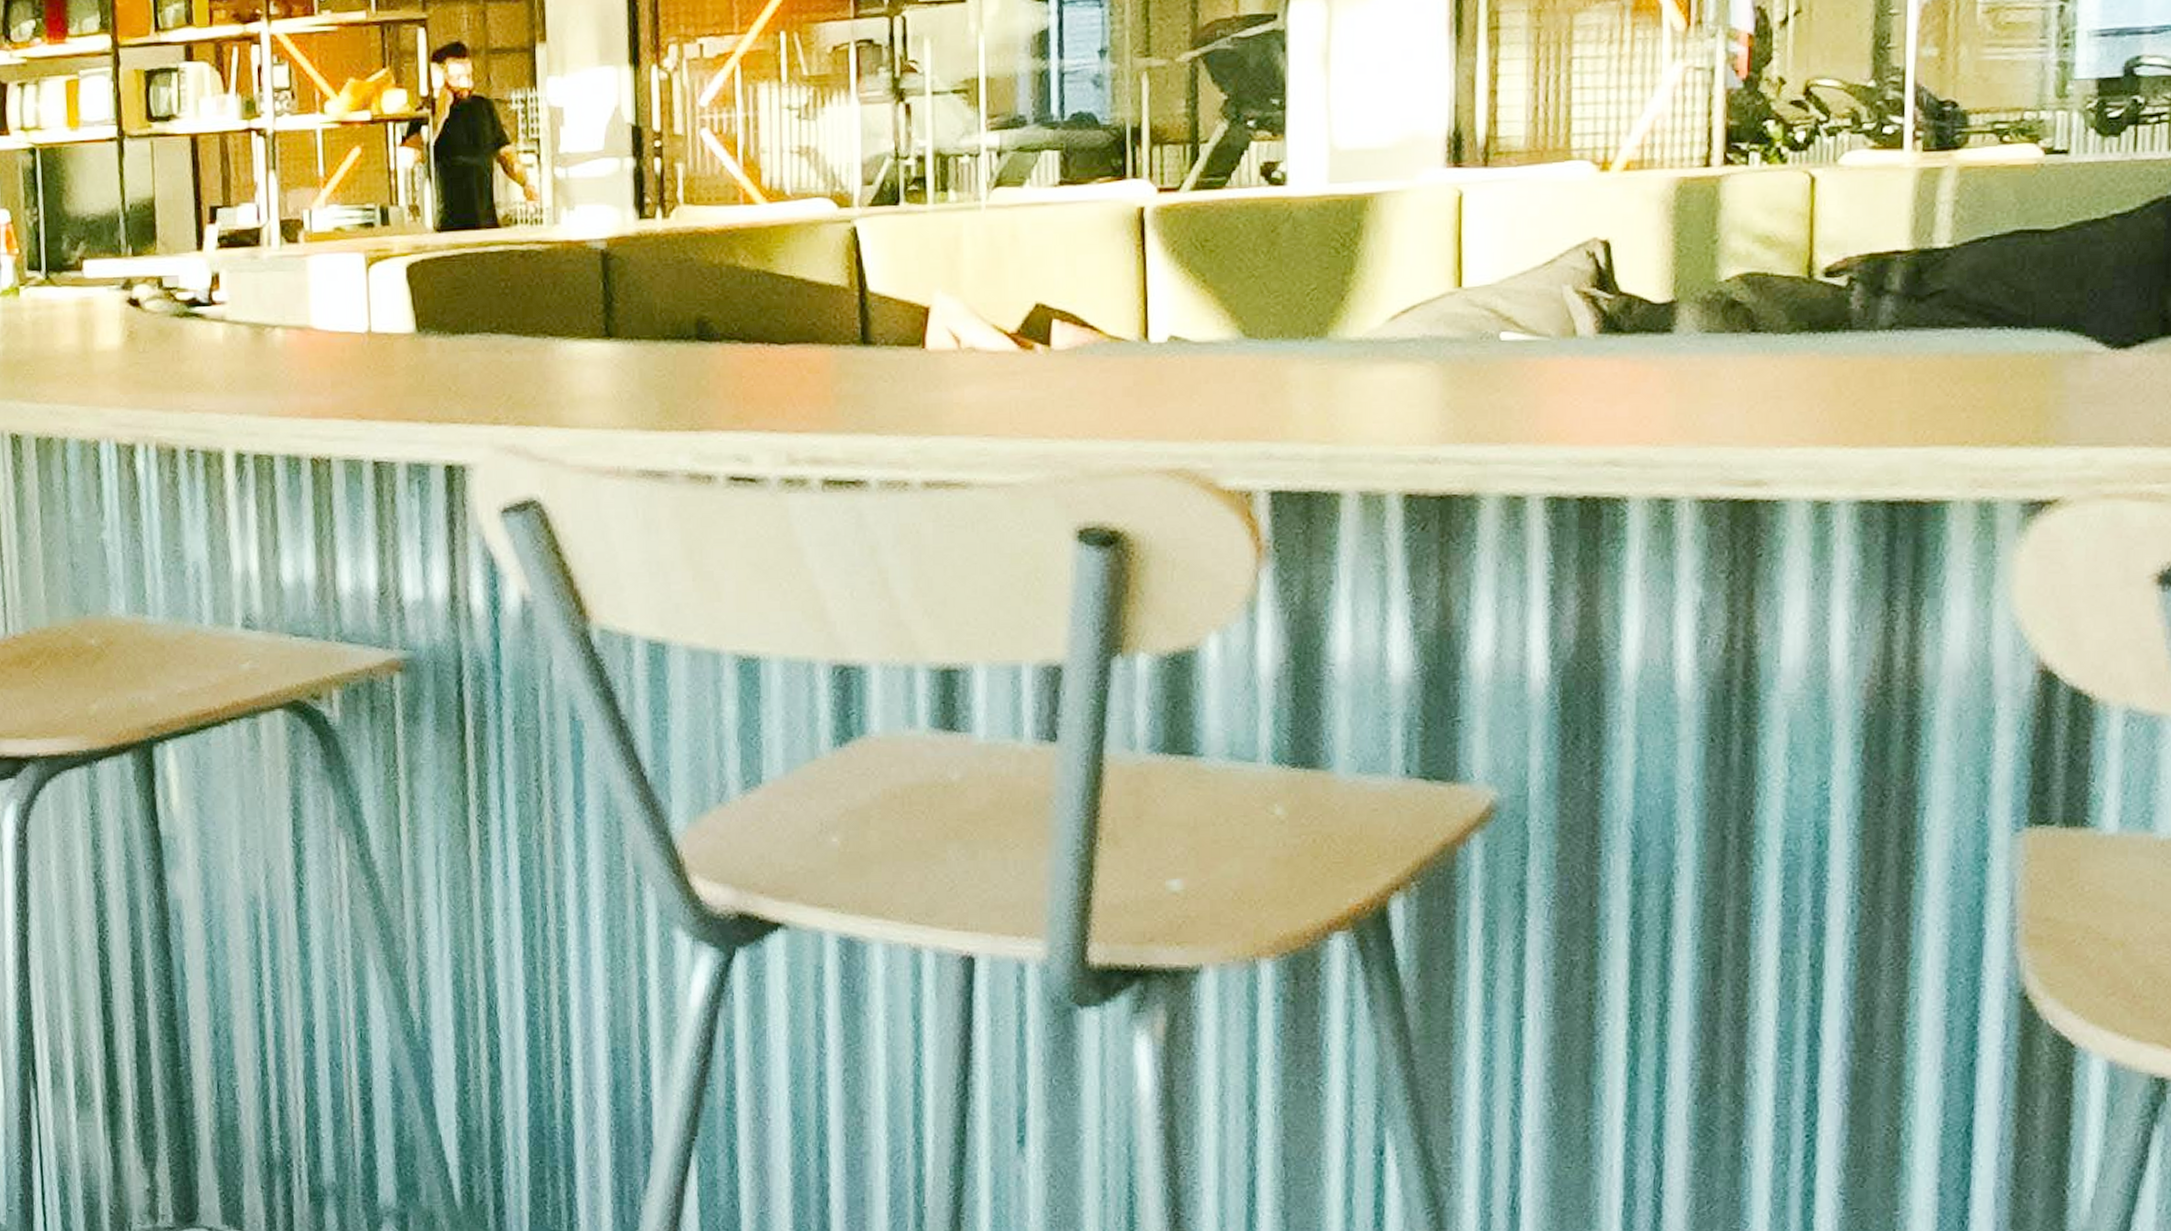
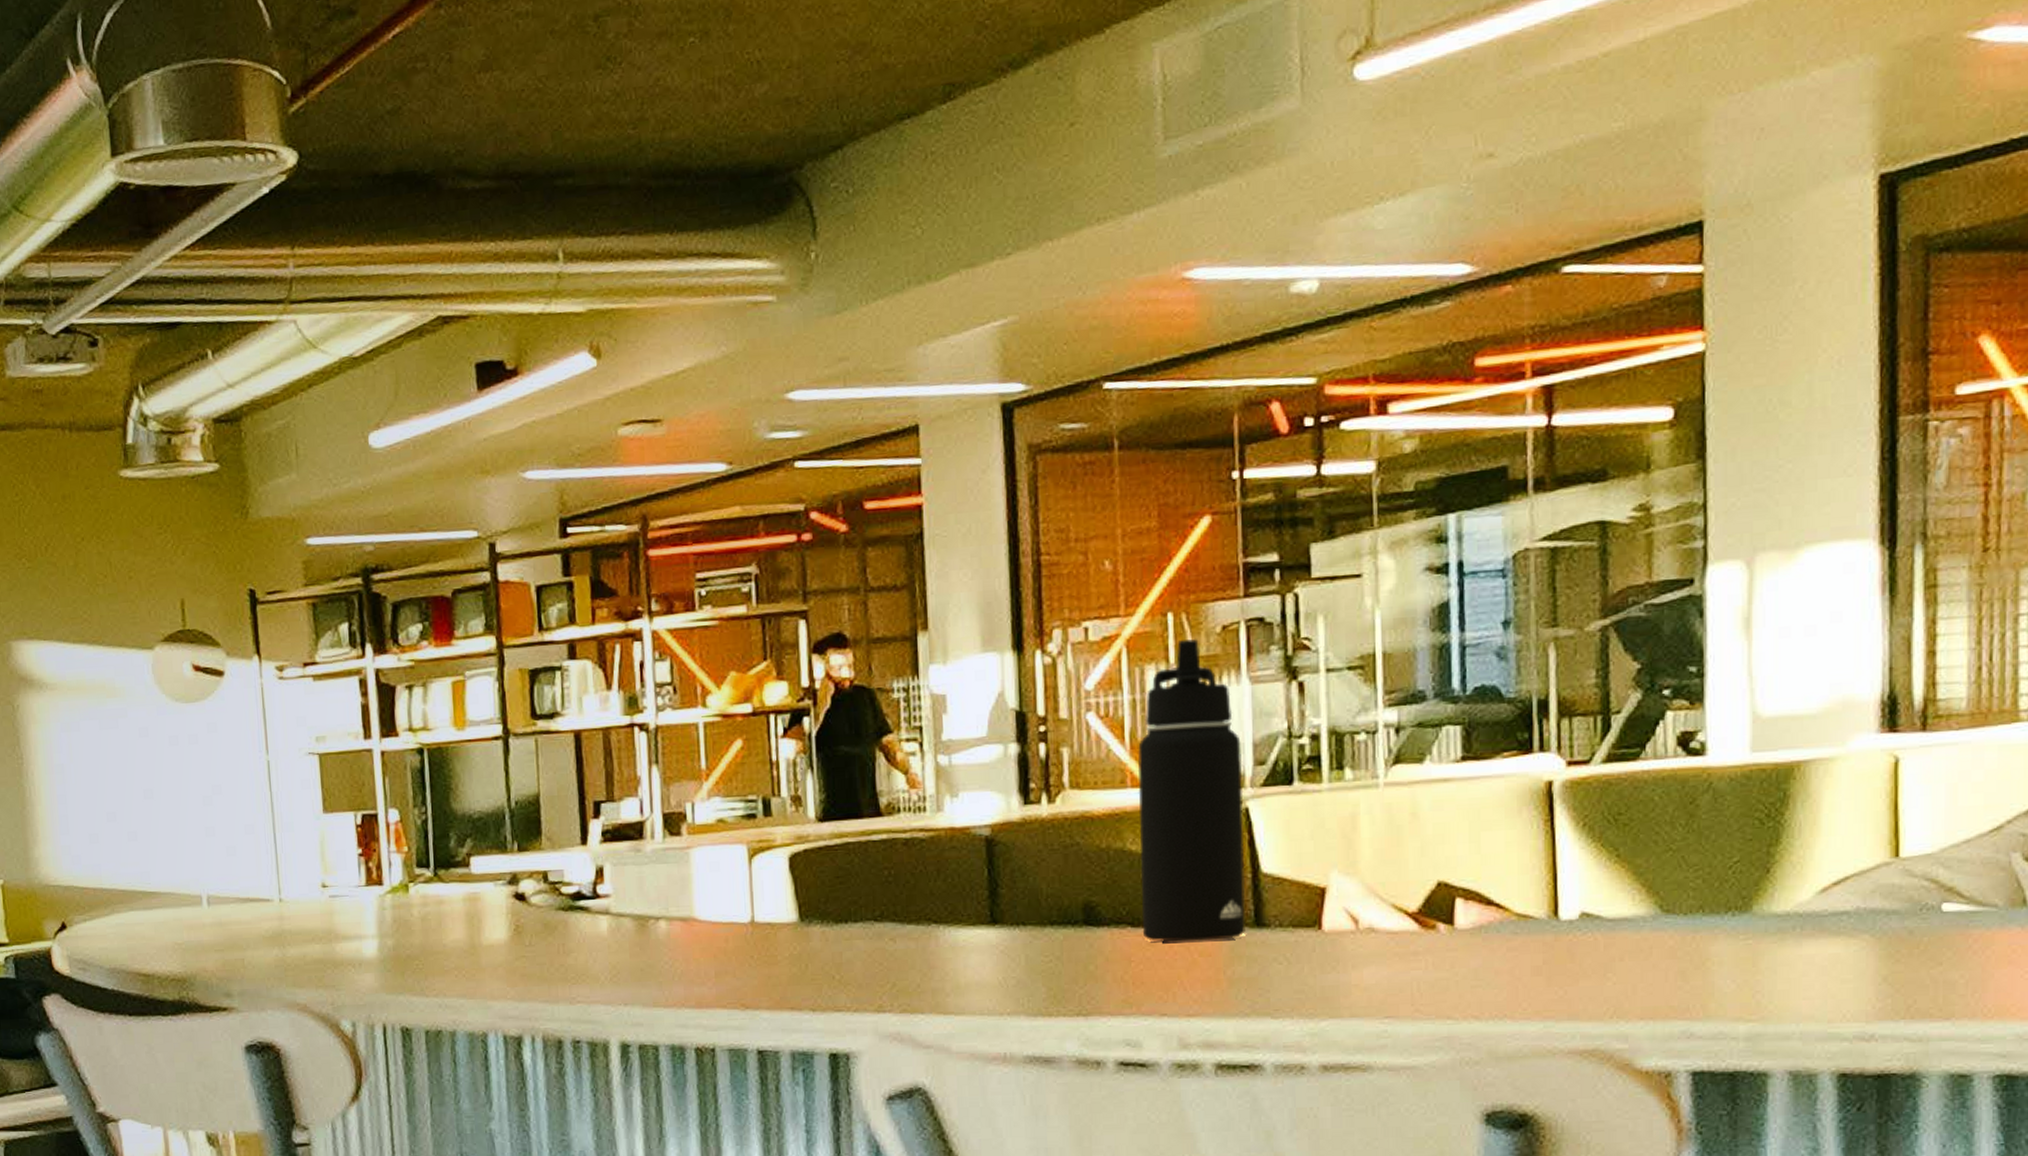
water bottle: none [750,57,853,359] -> present [1137,638,1245,943]

